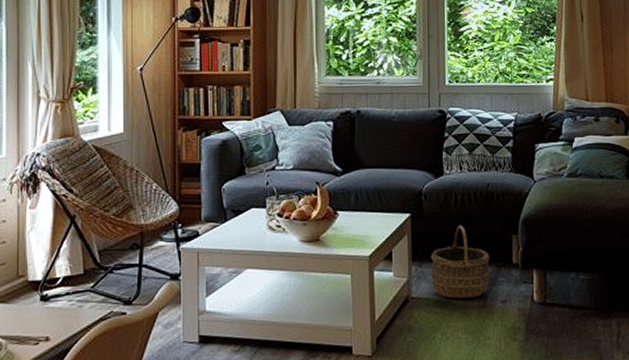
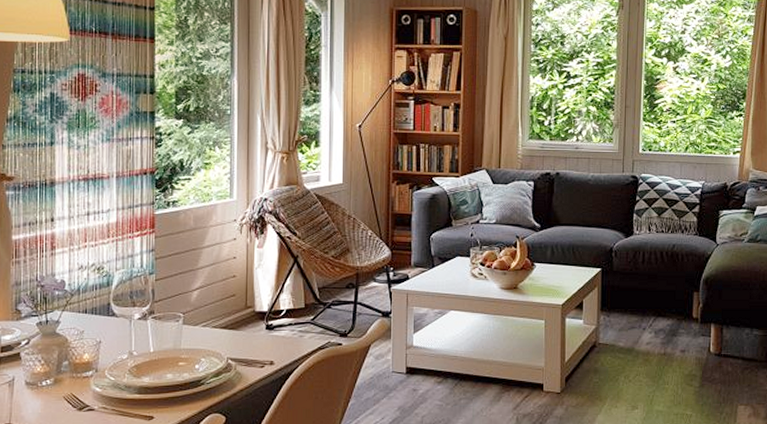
wicker basket: present [430,225,490,299] -> none [617,280,672,346]

